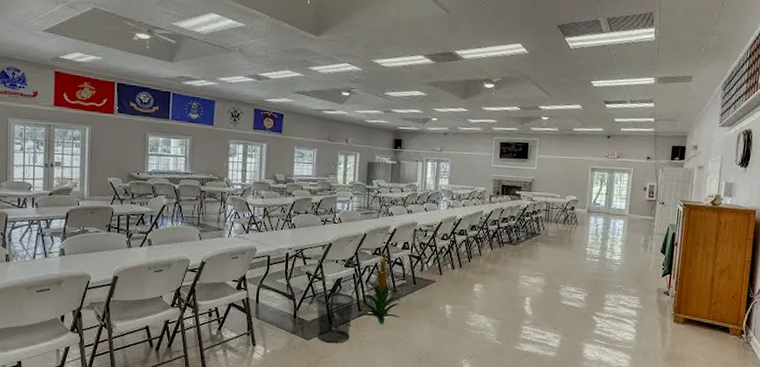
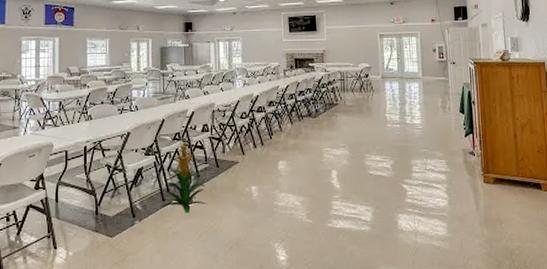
waste bin: present [316,292,355,344] -> none [118,183,158,239]

